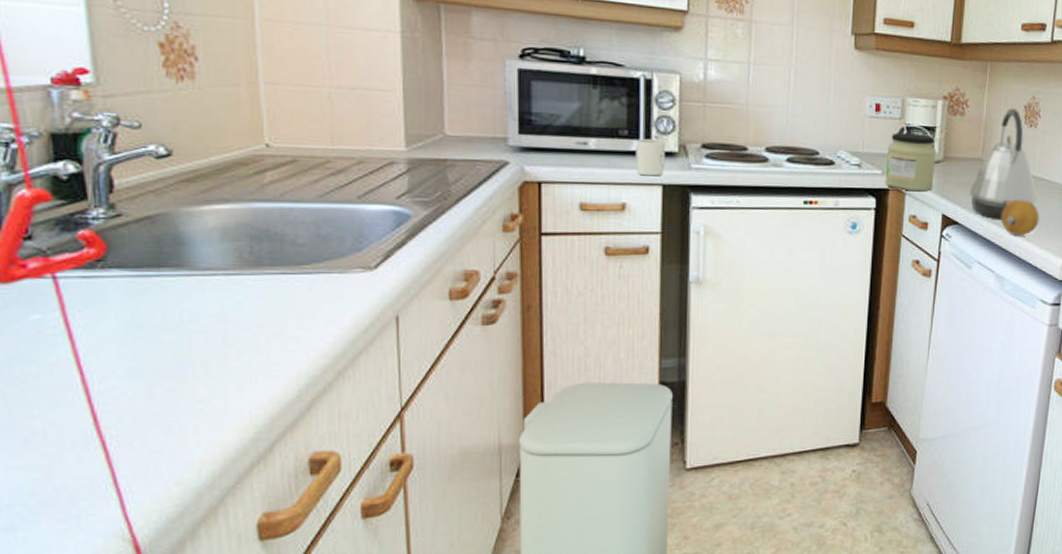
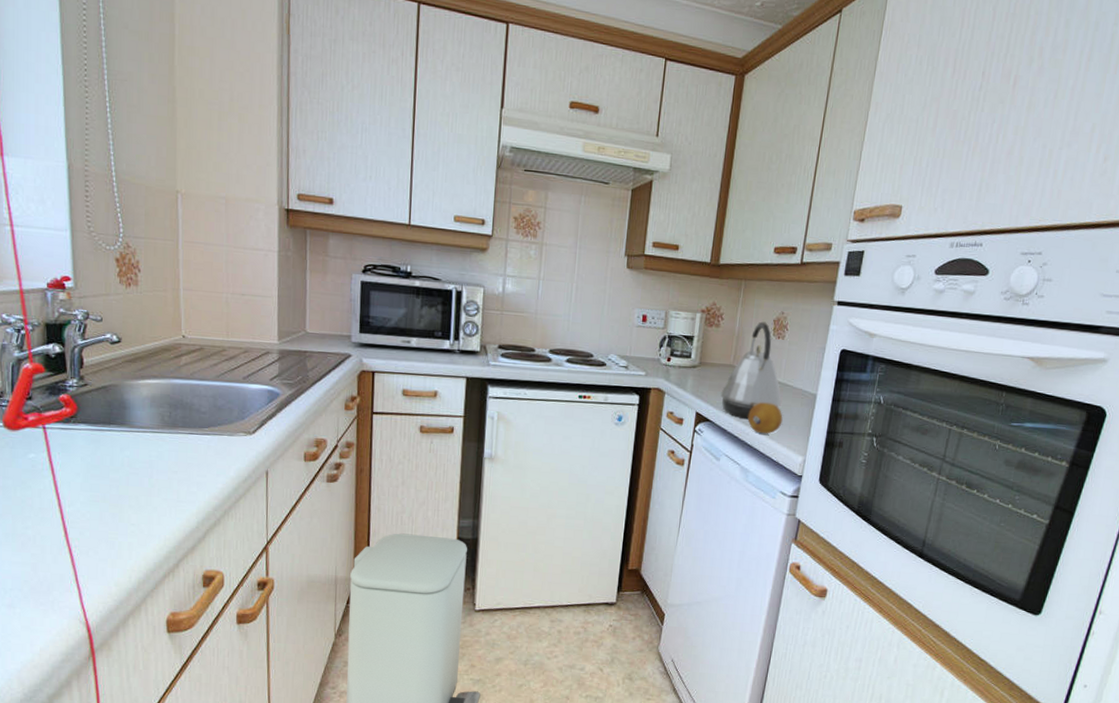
mug: present [635,139,665,176] -> none [446,339,470,370]
jar: present [885,132,937,192] -> none [647,340,694,392]

